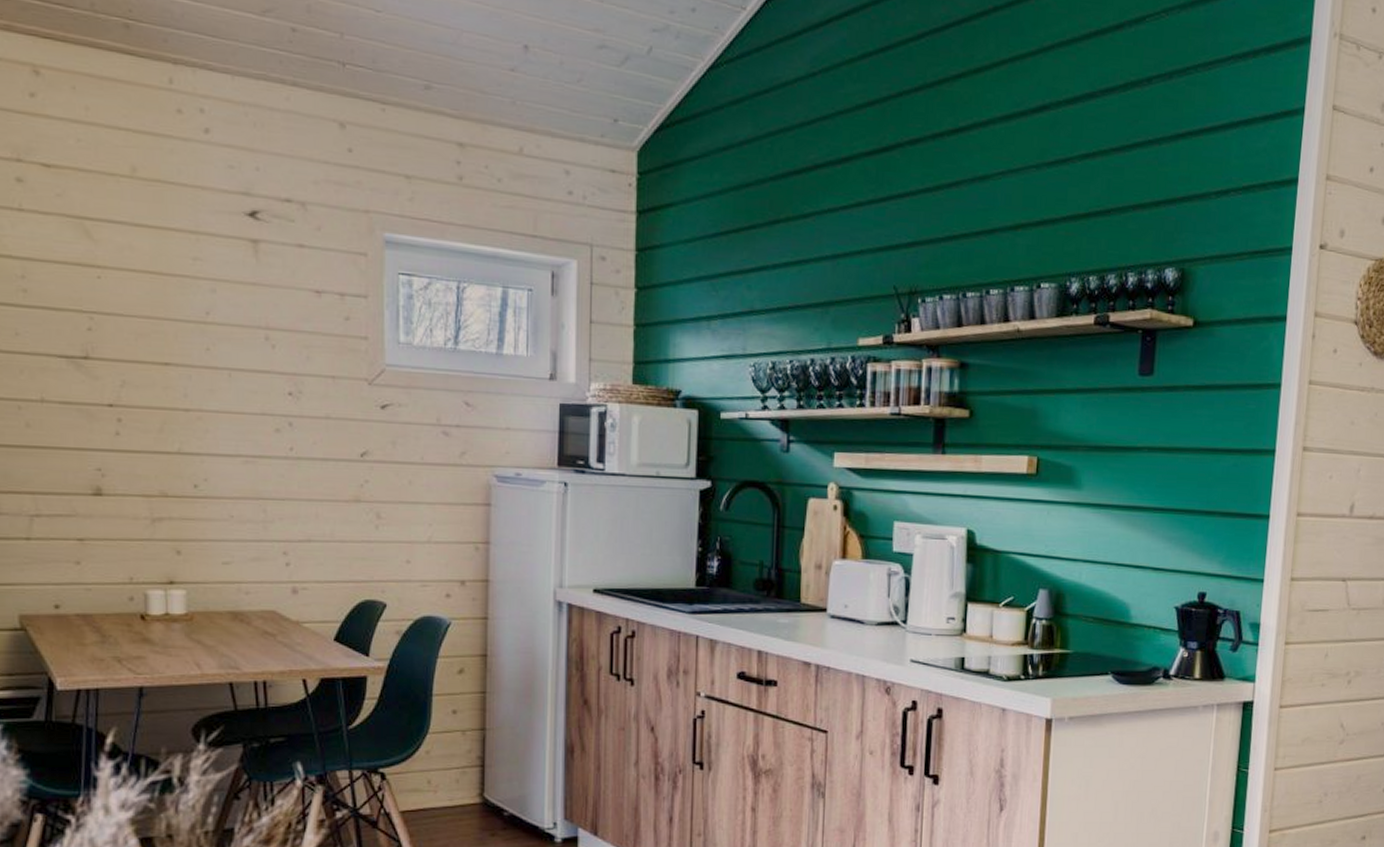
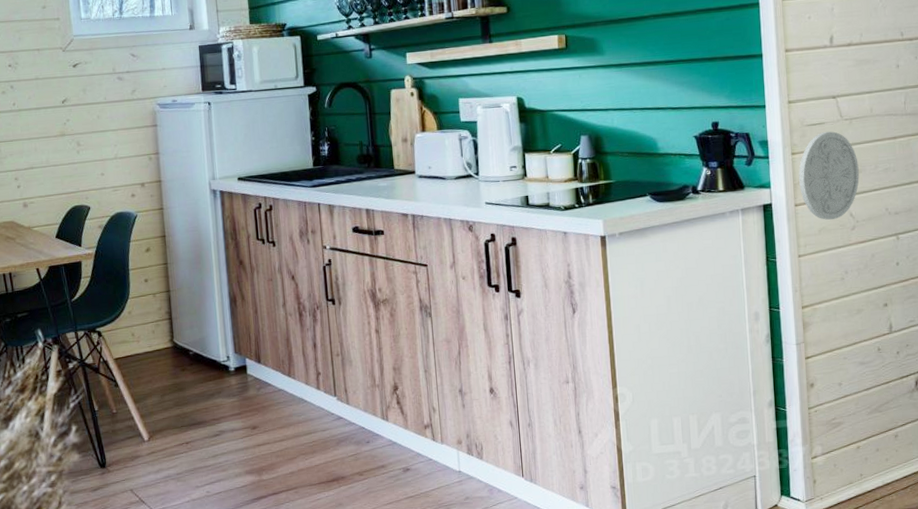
decorative medallion: none [1288,621,1360,729] -> present [799,131,859,220]

